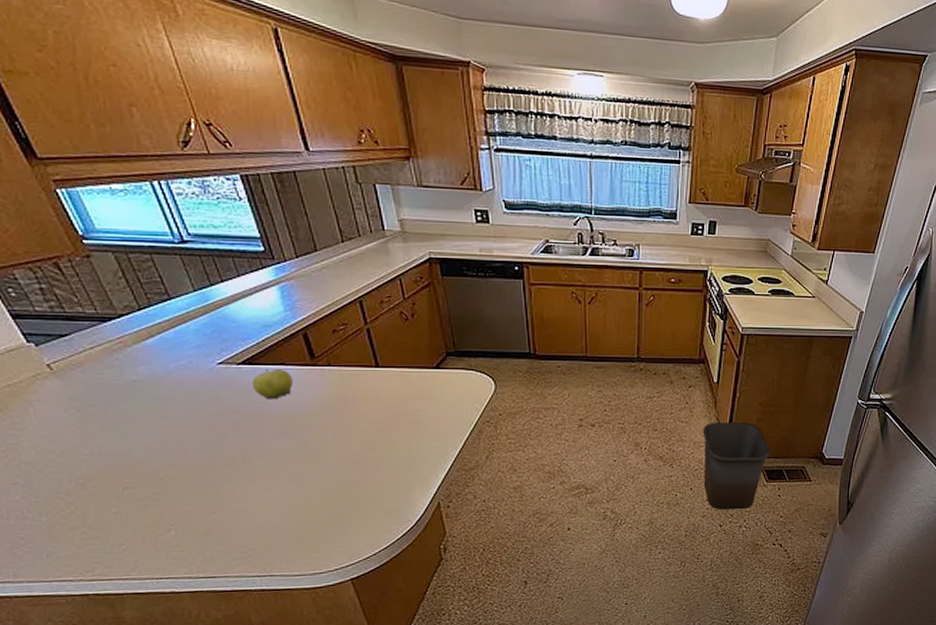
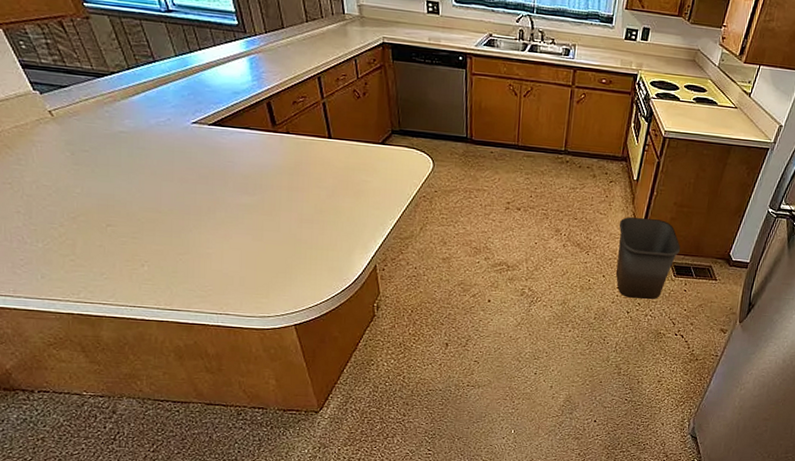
fruit: present [251,368,293,400] -> none [220,131,256,159]

